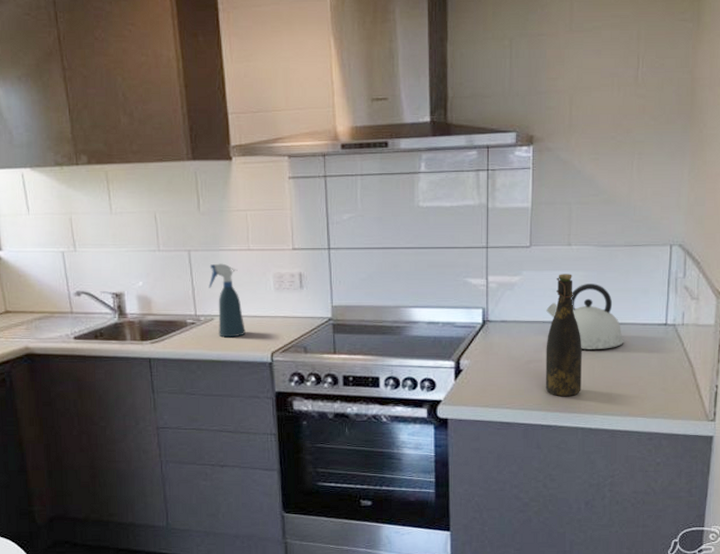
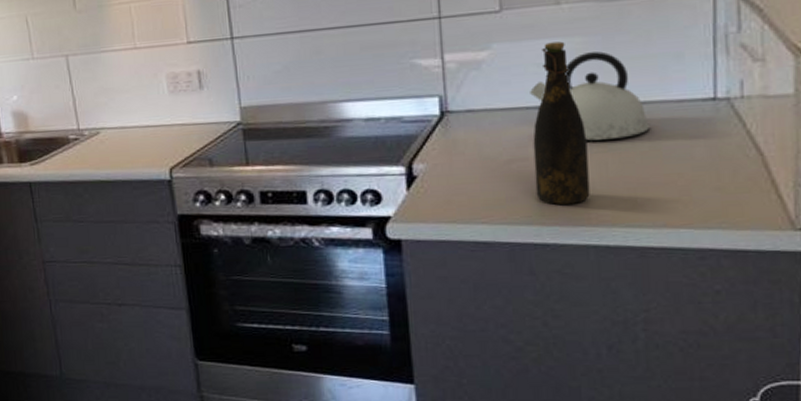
spray bottle: present [209,263,246,338] -> none [91,67,138,154]

